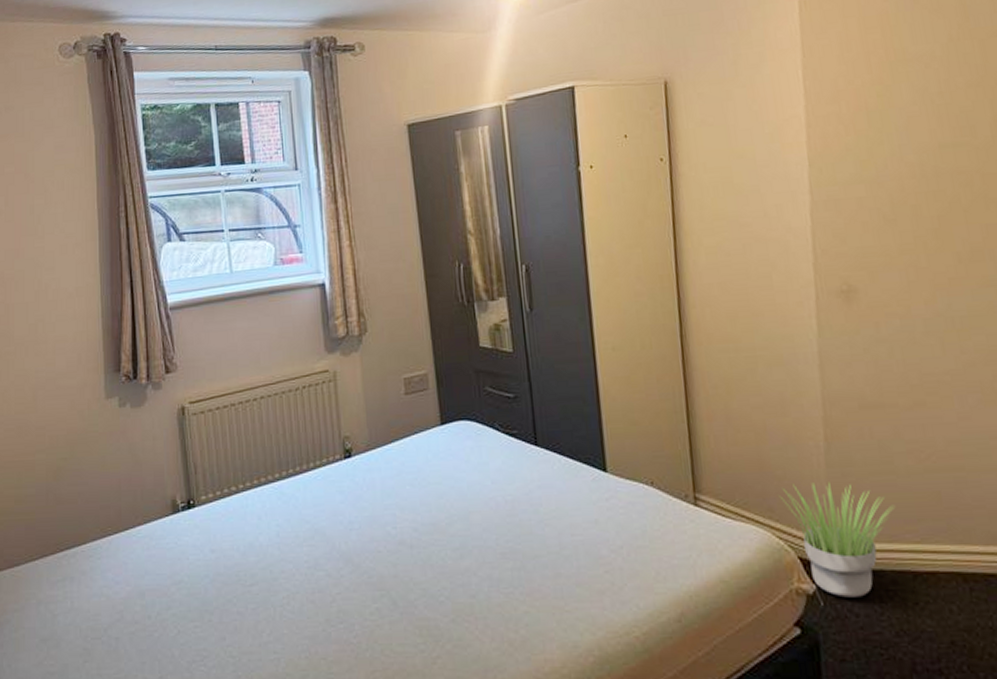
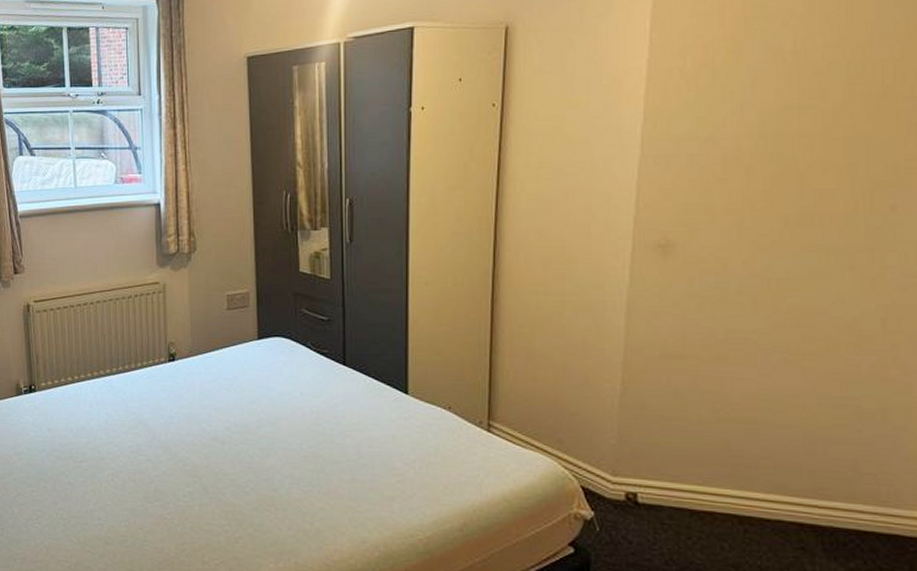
potted plant: present [779,482,896,598] -> none [570,420,683,527]

